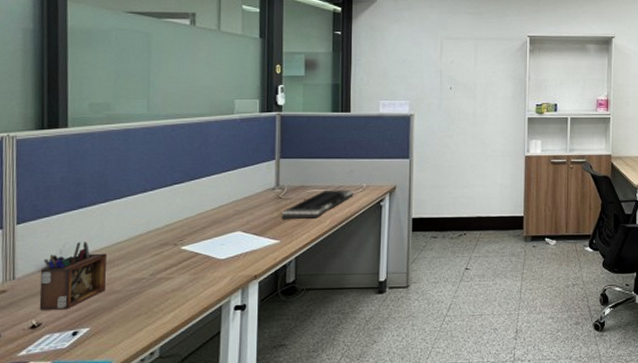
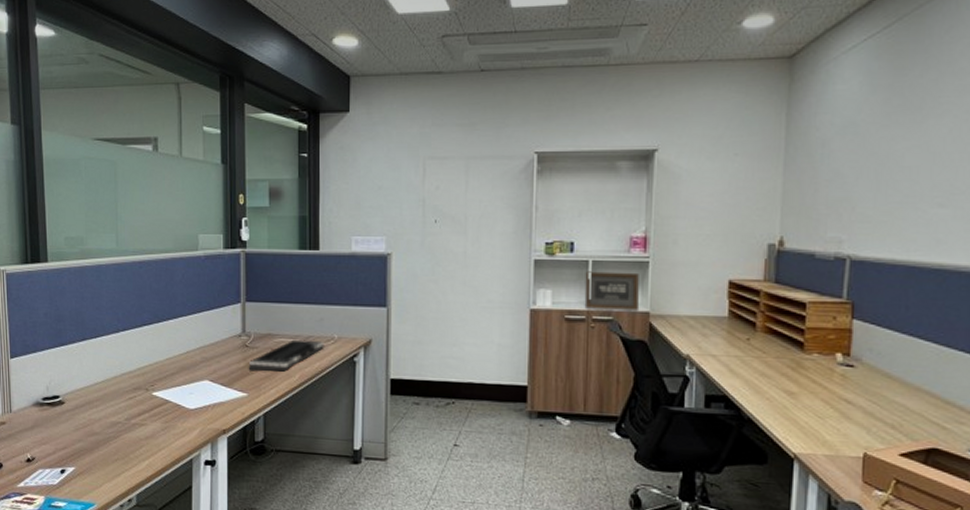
desk organizer: present [39,242,108,310] -> none [32,380,87,447]
picture frame: none [565,126,604,155] -> present [584,271,640,312]

